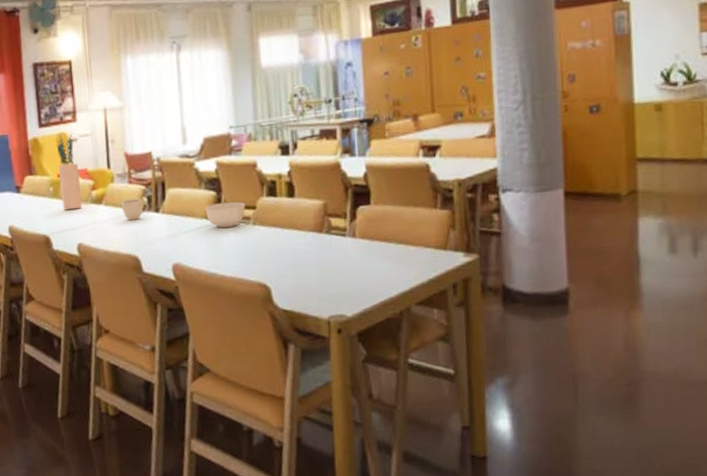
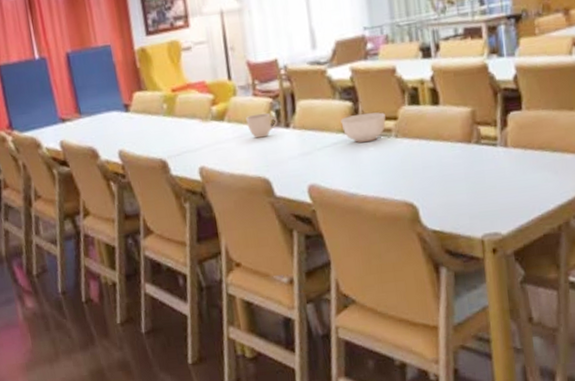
vase: present [57,132,83,210] -> none [169,39,203,130]

